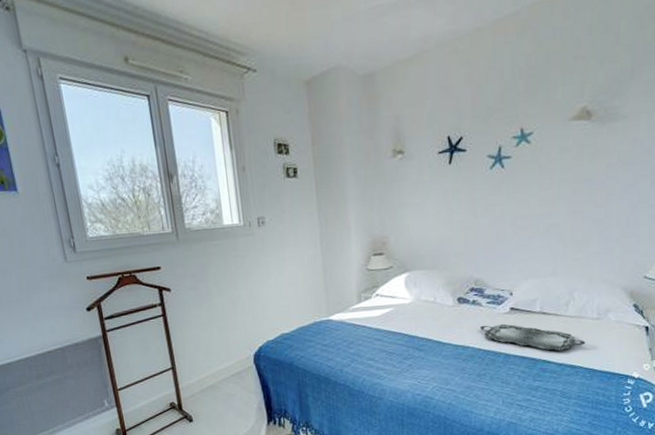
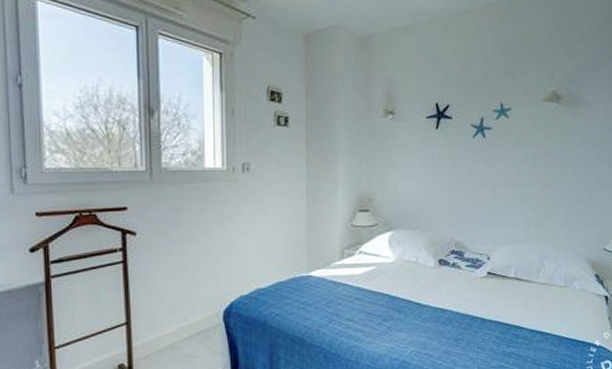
serving tray: present [480,323,586,351] -> none [459,287,555,318]

